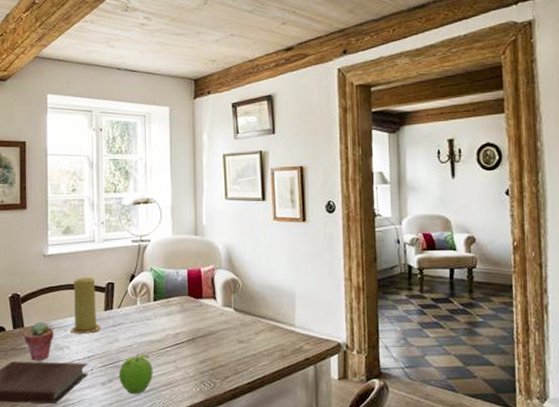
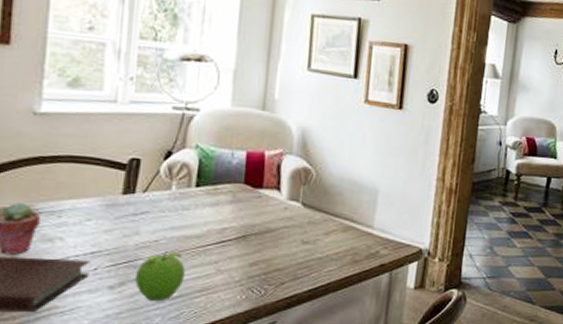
candle: present [70,278,101,333] -> none [67,148,116,222]

